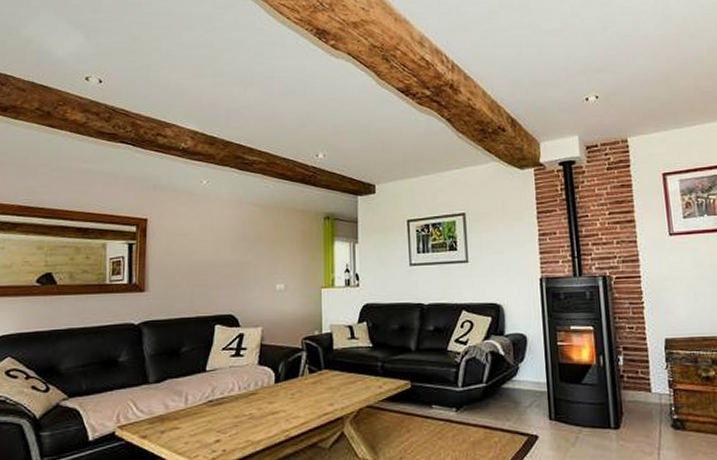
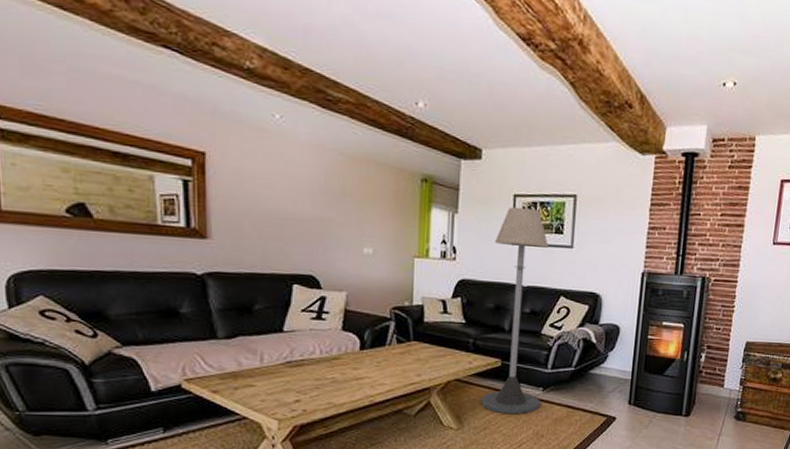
floor lamp: none [394,230,455,441] -> present [480,207,549,415]

